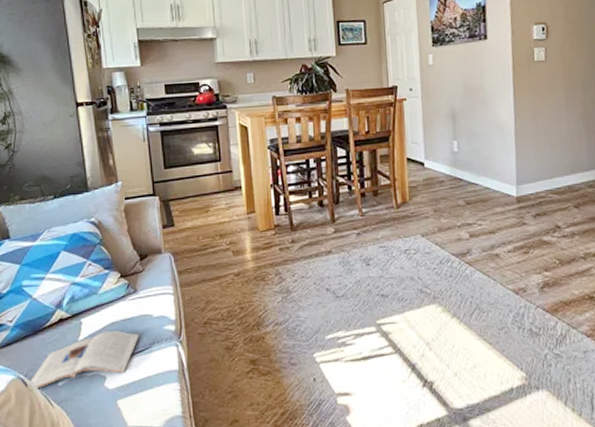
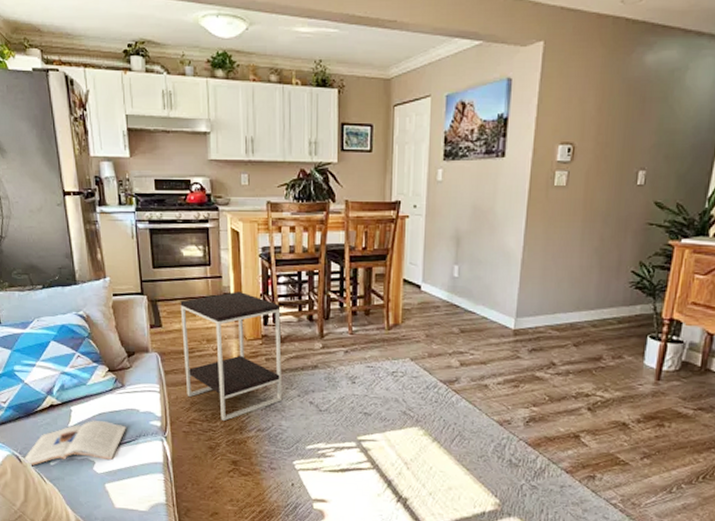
side table: none [192,183,298,318] -> present [180,291,282,421]

